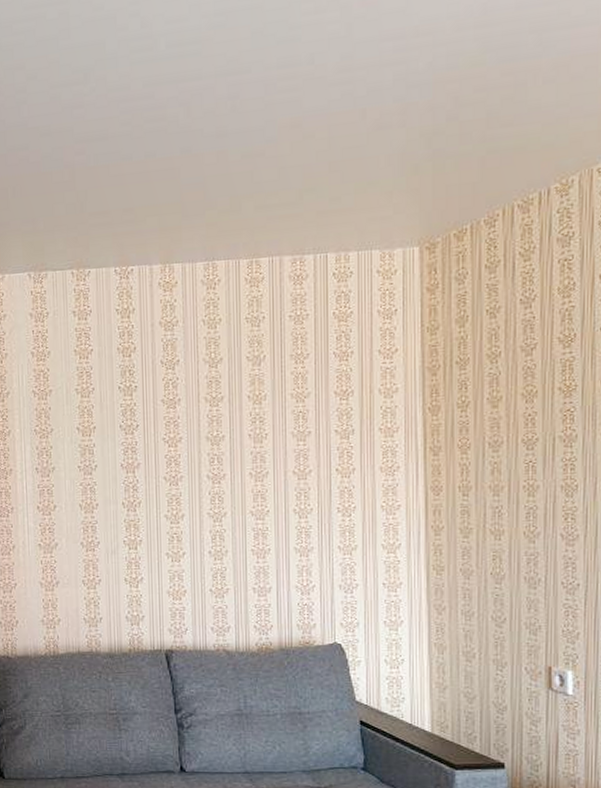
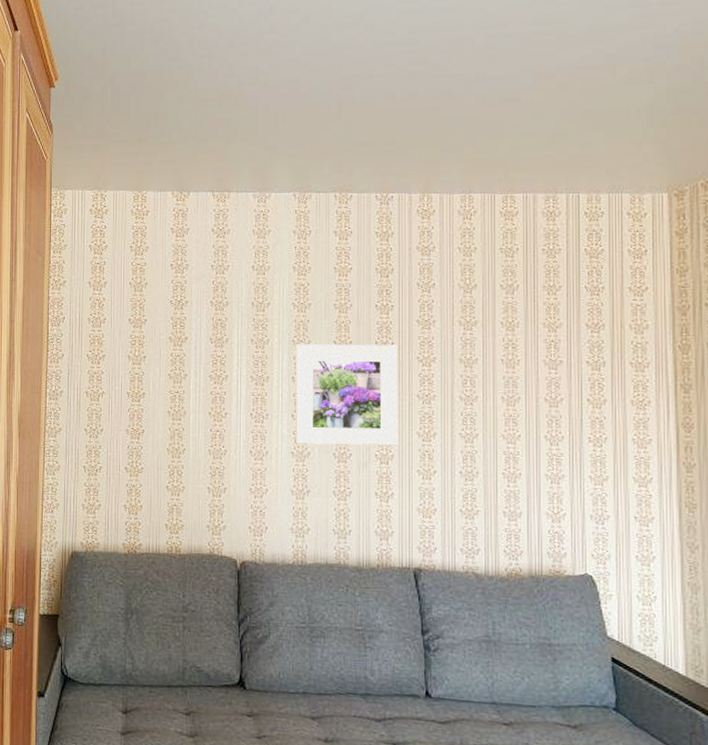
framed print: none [38,427,147,536] -> present [296,344,399,446]

